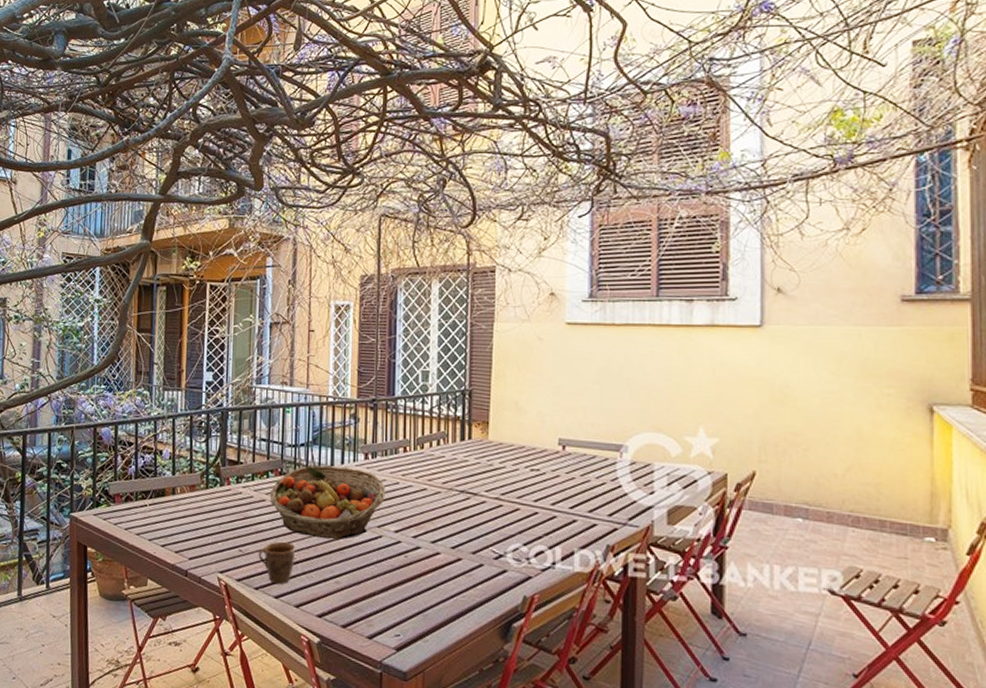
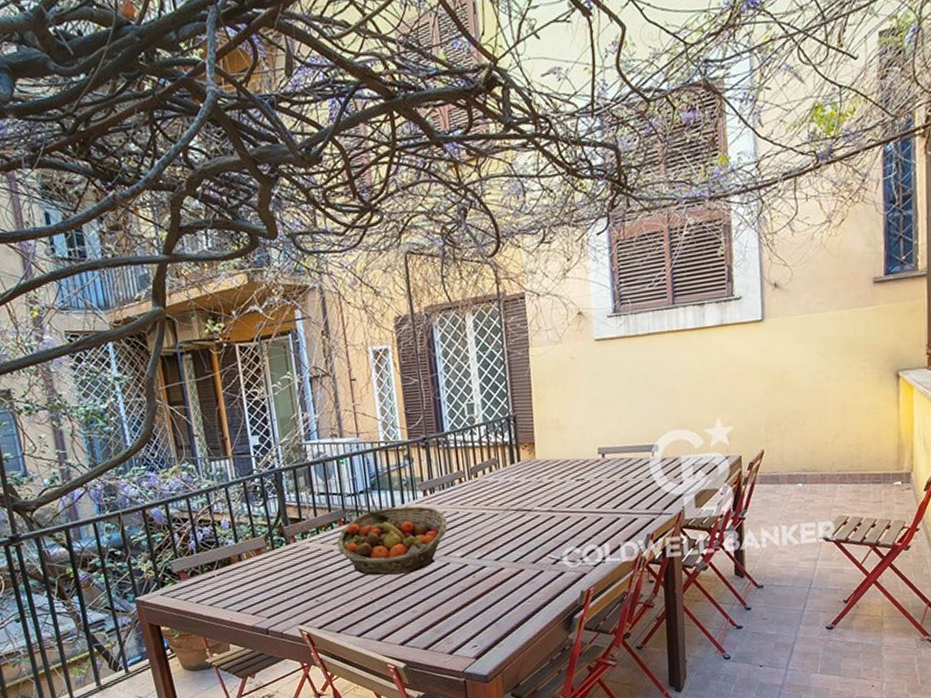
mug: present [258,541,296,584] -> none [334,584,371,624]

